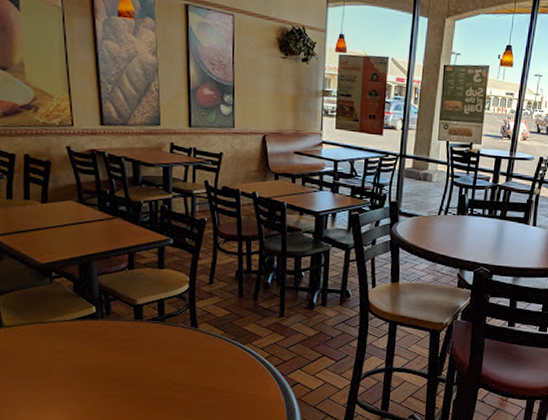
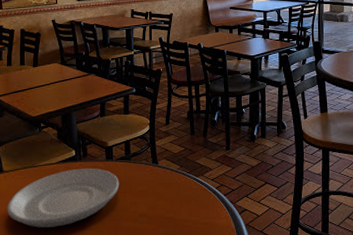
plate: none [9,327,151,392] -> present [7,168,120,228]

